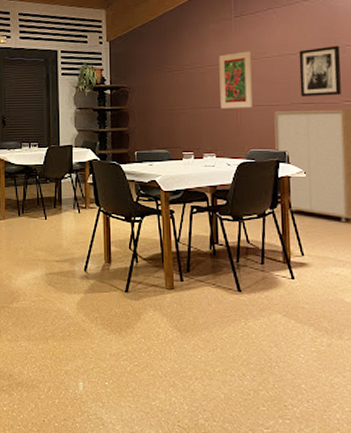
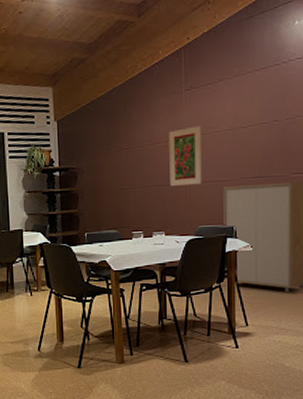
wall art: present [298,45,341,98] -> none [249,116,291,172]

